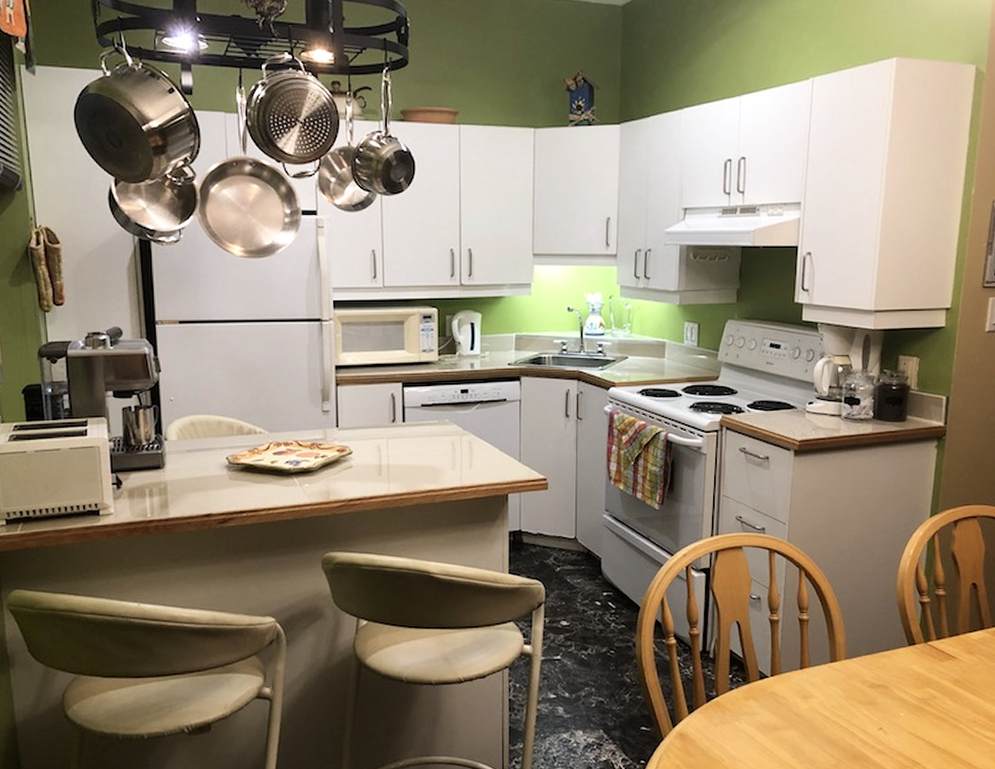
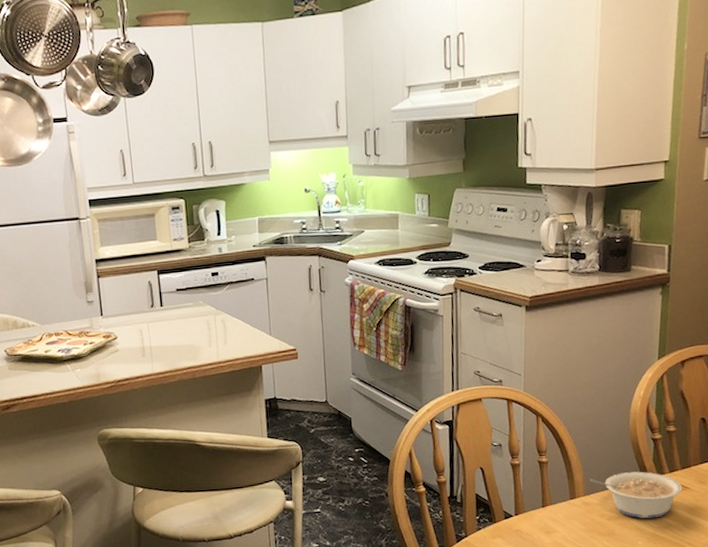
legume: none [852,636,949,689] -> present [590,471,682,519]

